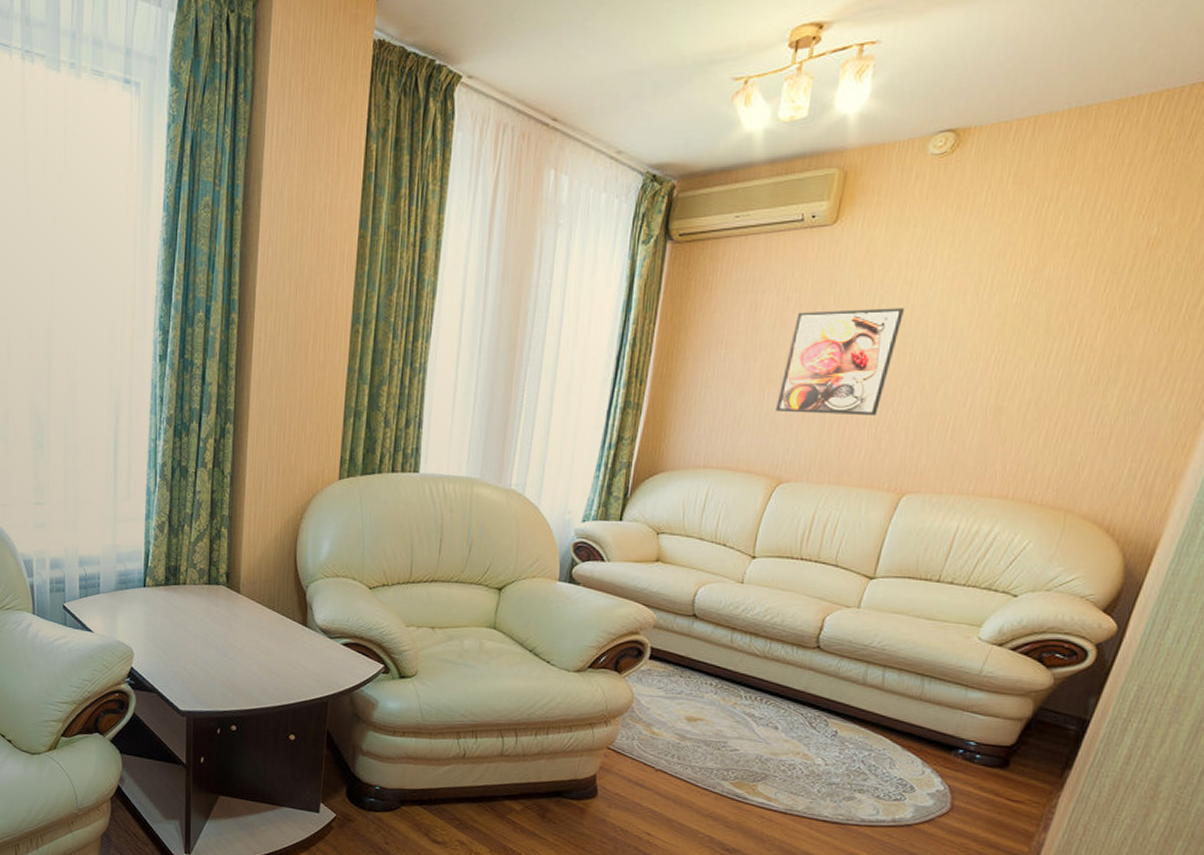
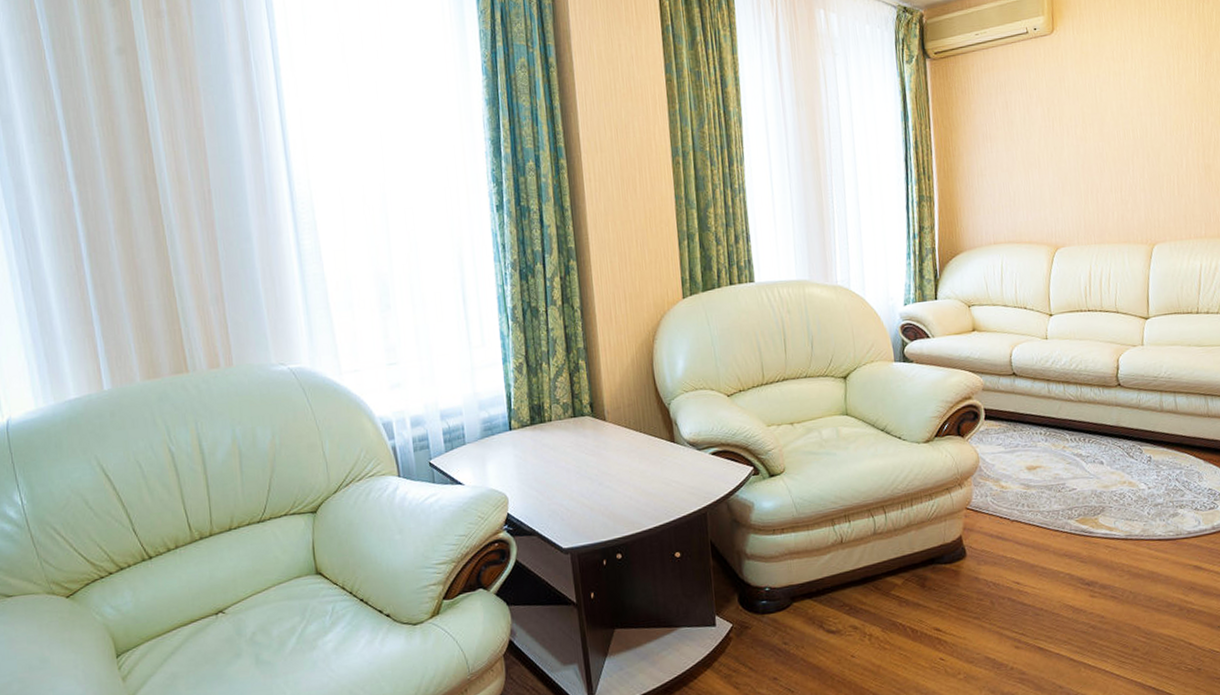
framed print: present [776,308,904,415] -> none [1040,94,1120,189]

